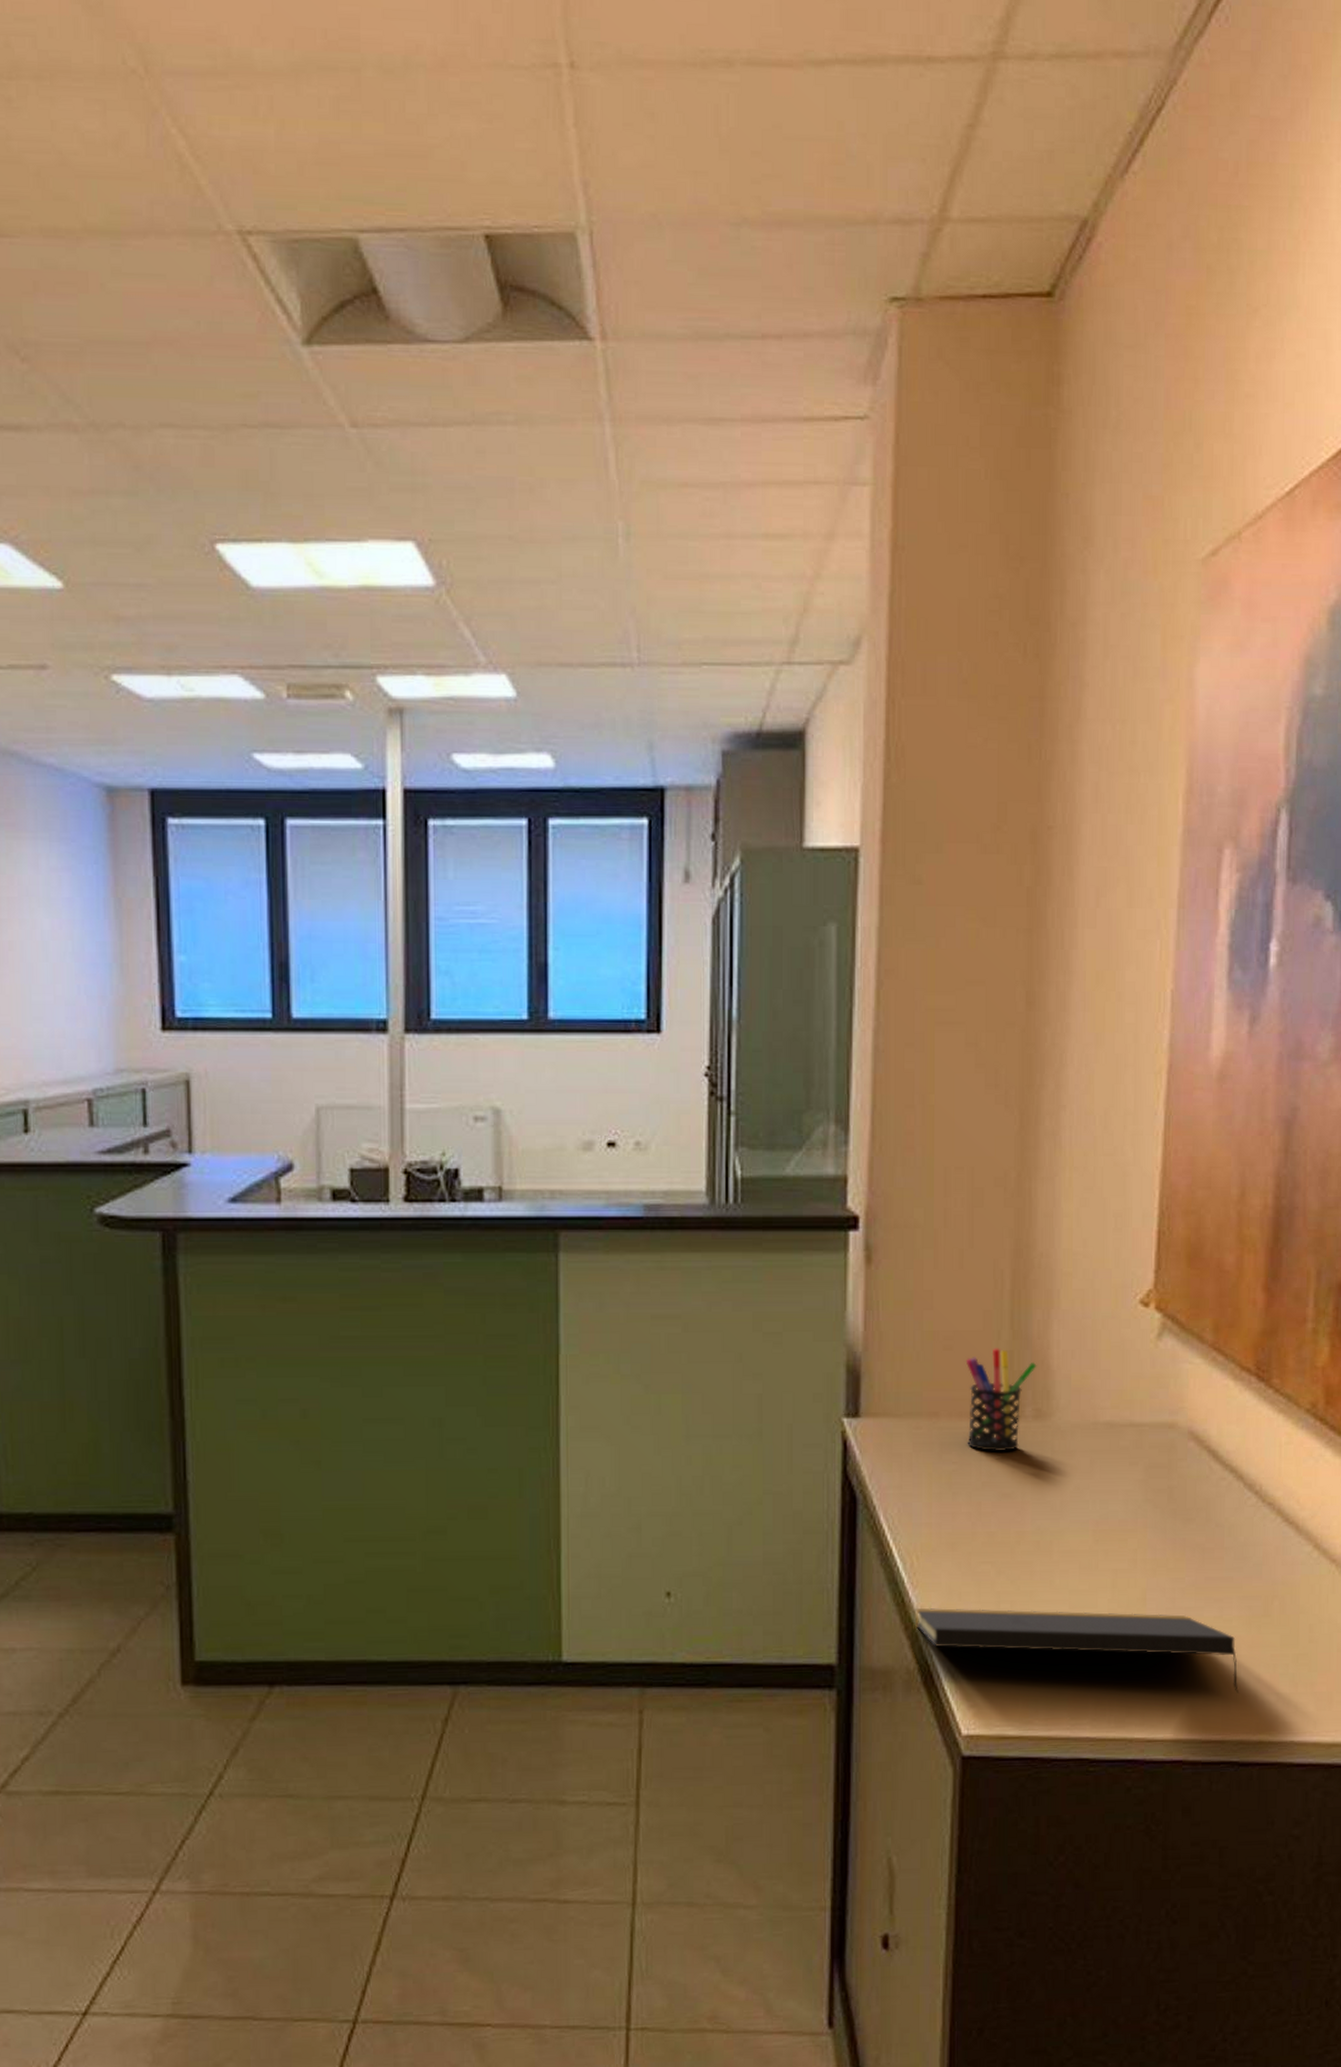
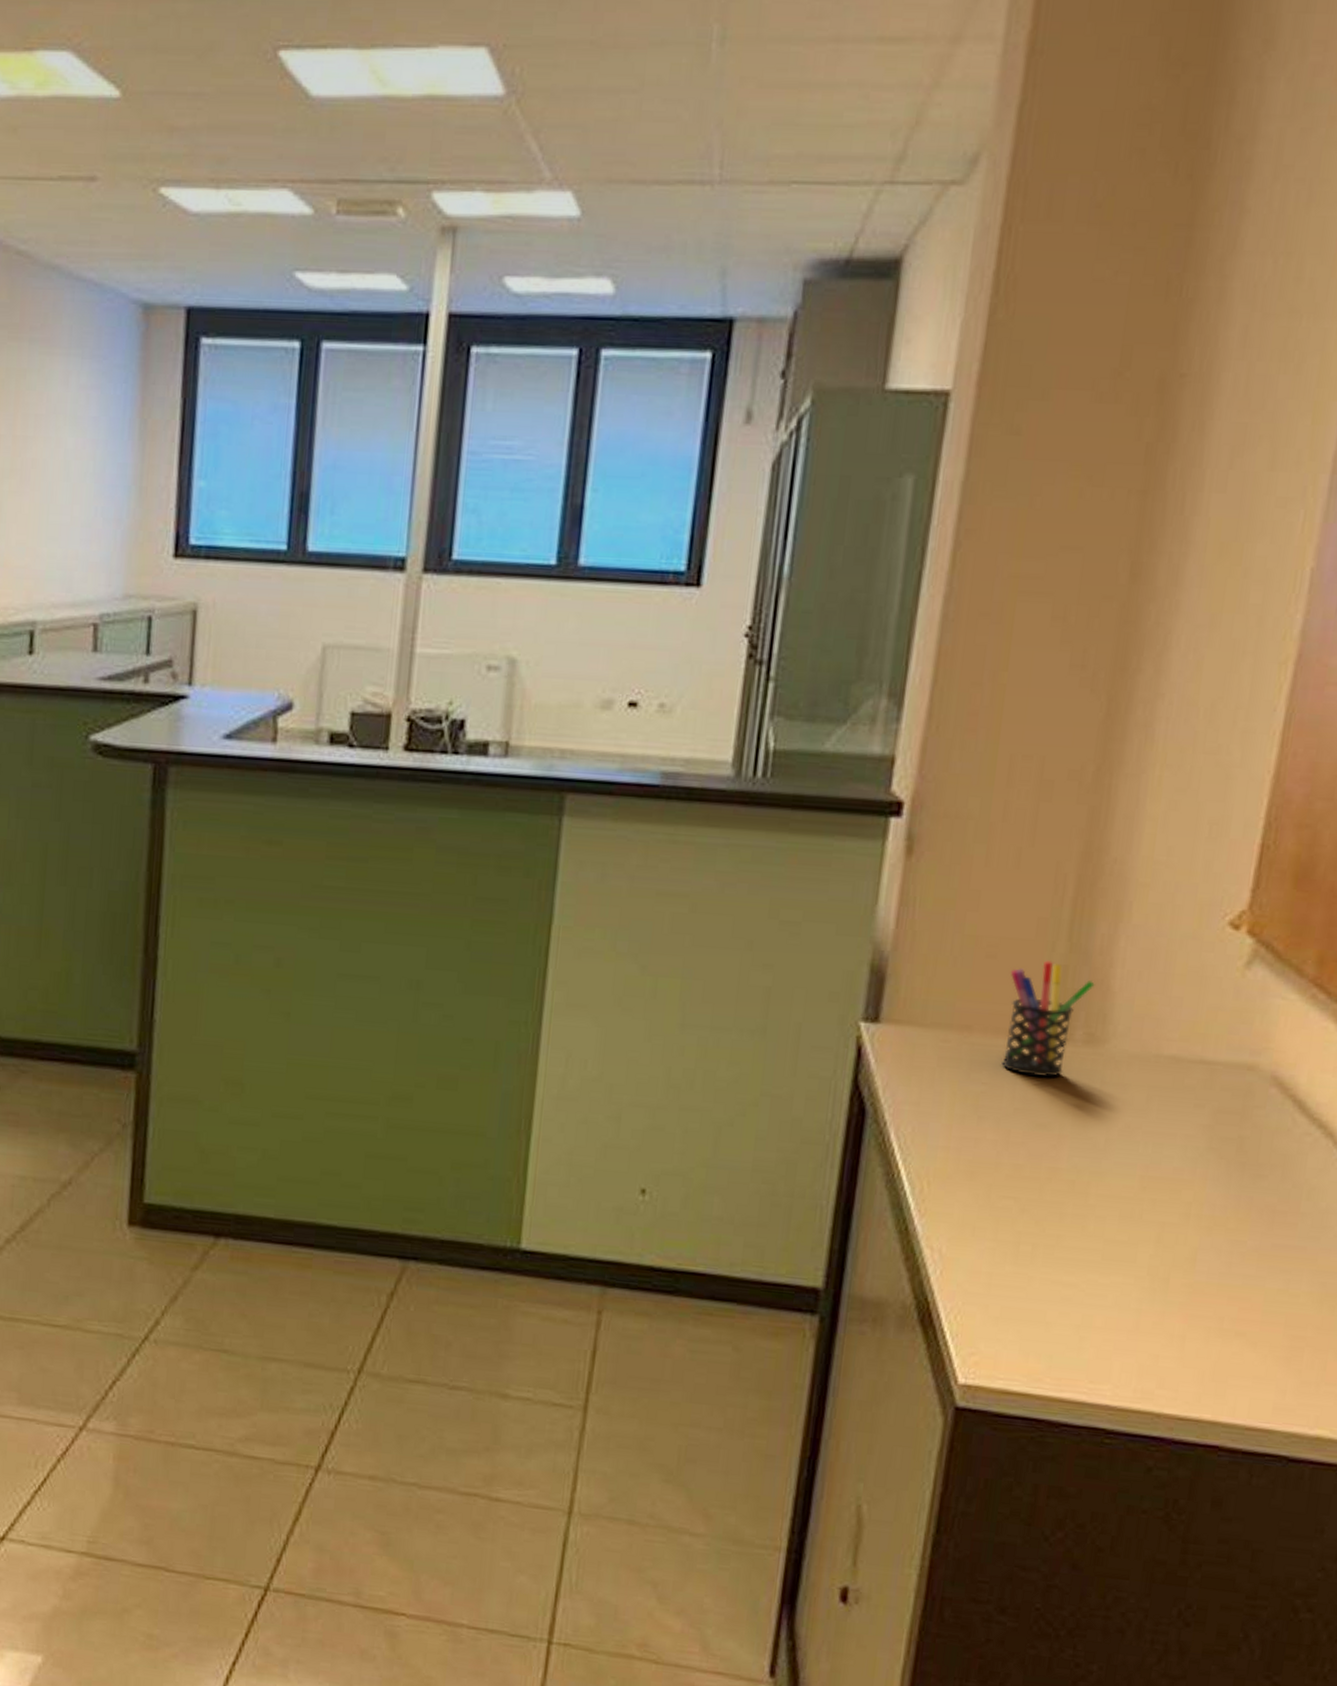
notepad: present [914,1607,1238,1694] -> none [918,1238,1302,1380]

